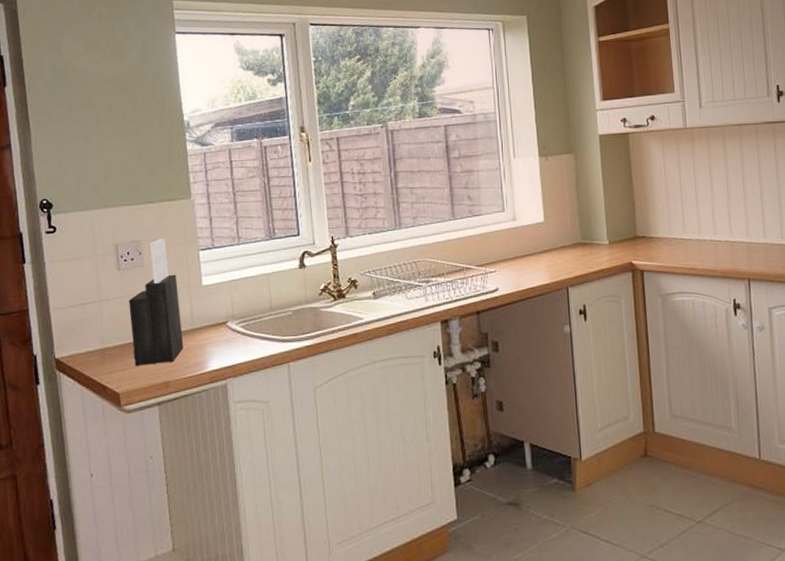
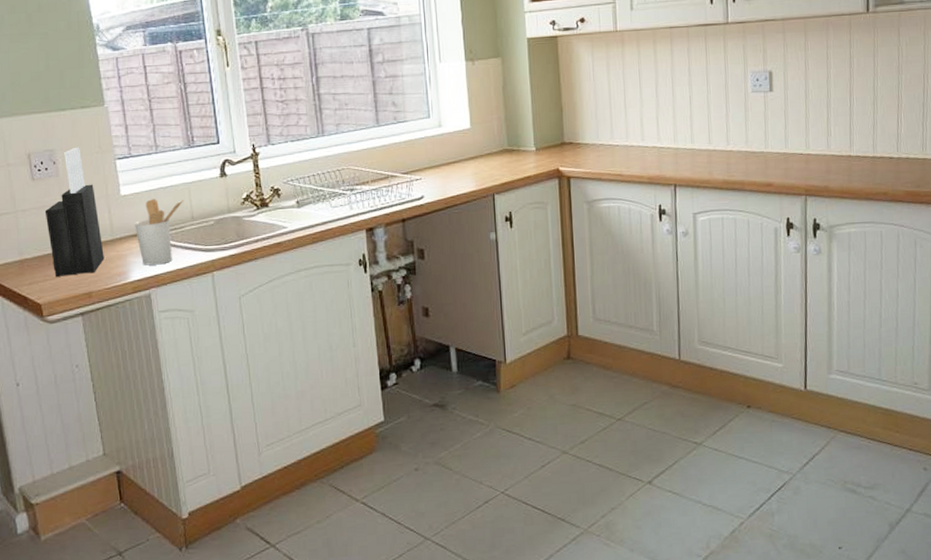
utensil holder: none [215,289,264,356] -> present [135,199,184,266]

